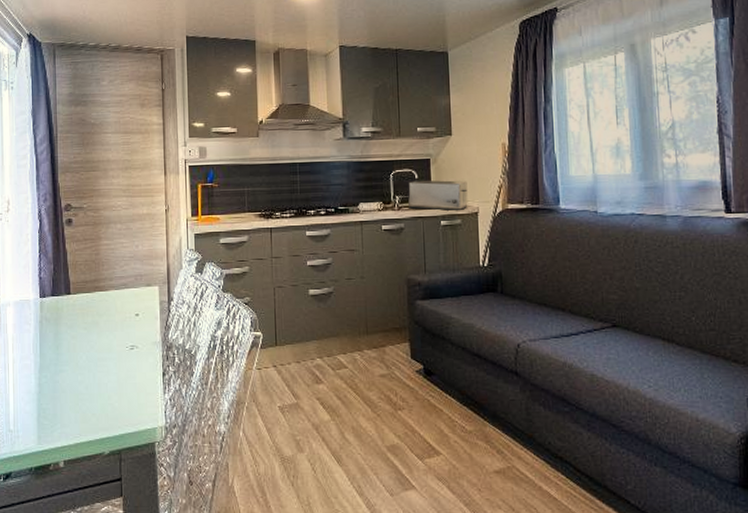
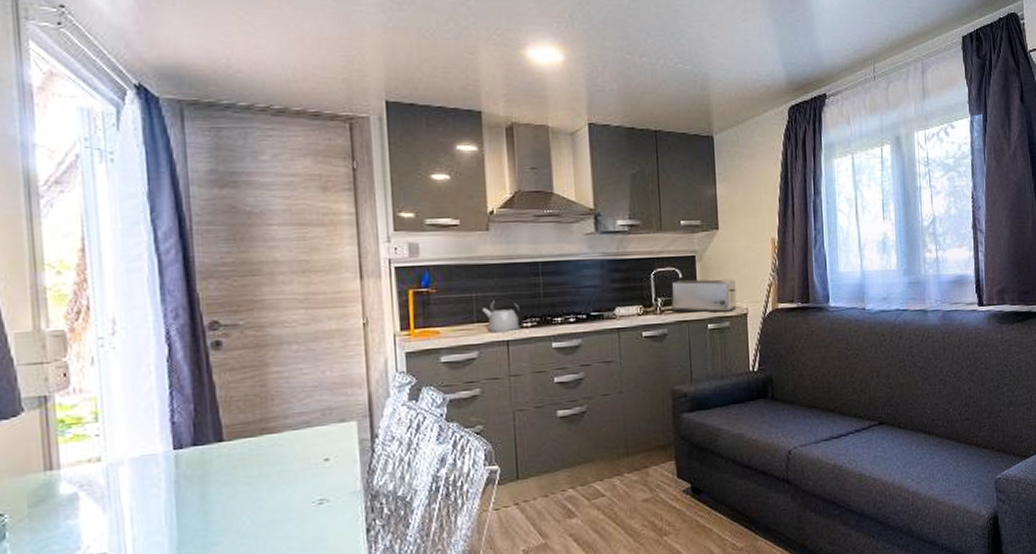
kettle: none [252,191,284,222] -> present [482,296,524,334]

